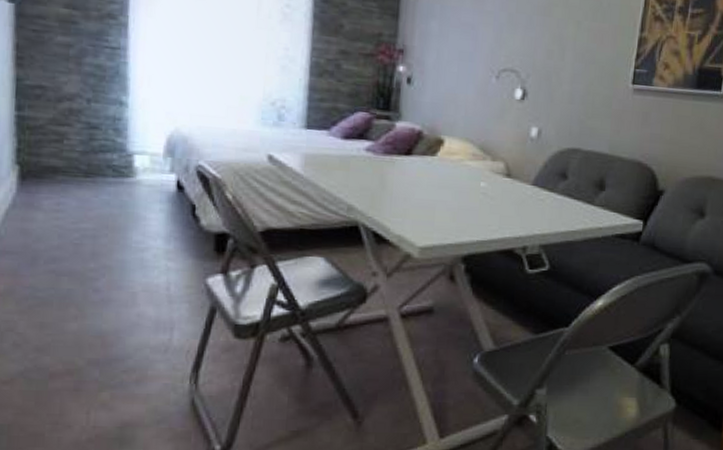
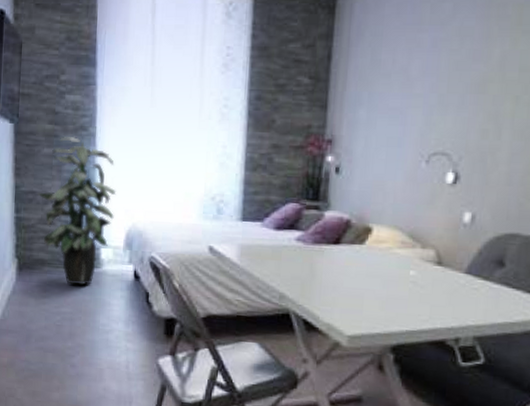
indoor plant: none [48,24,155,197] -> present [37,137,117,285]

